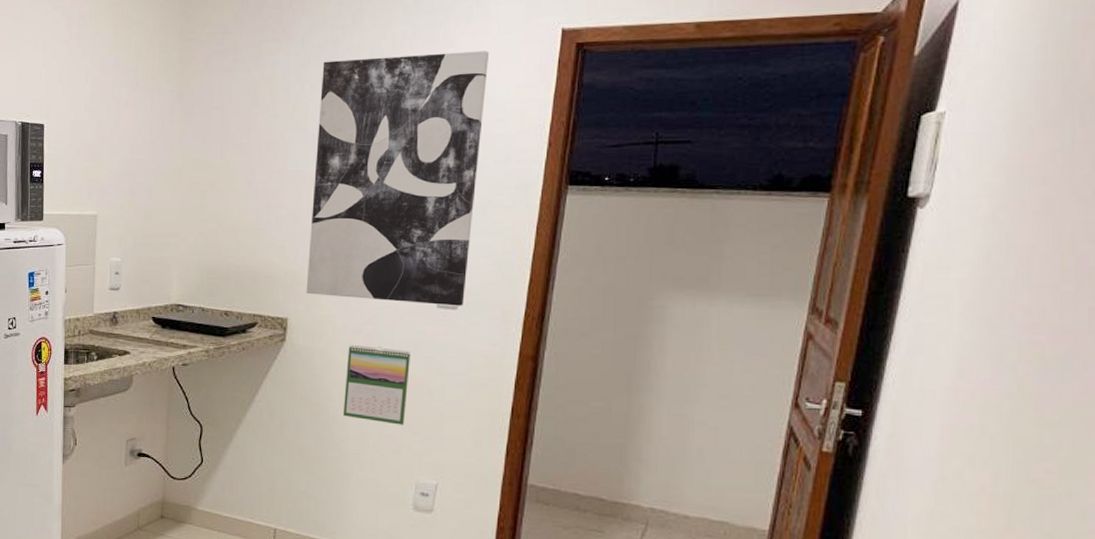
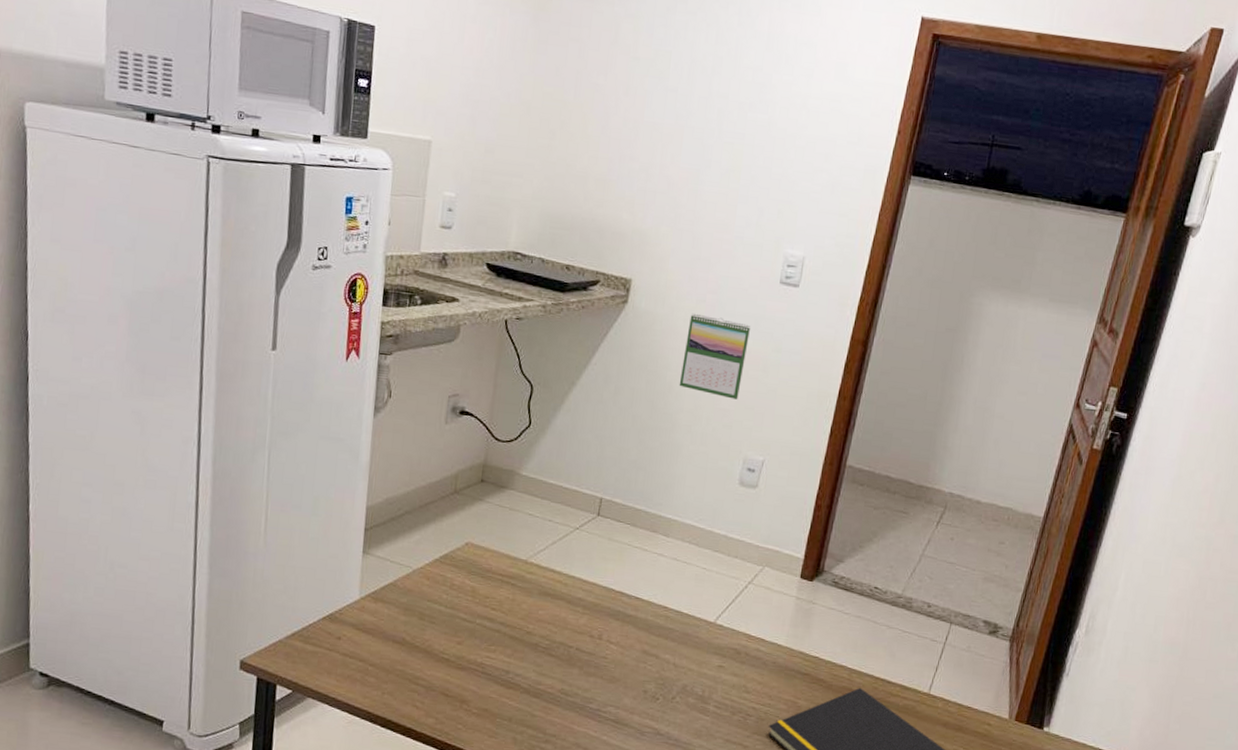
wall art: present [306,51,490,306] -> none [652,8,854,285]

